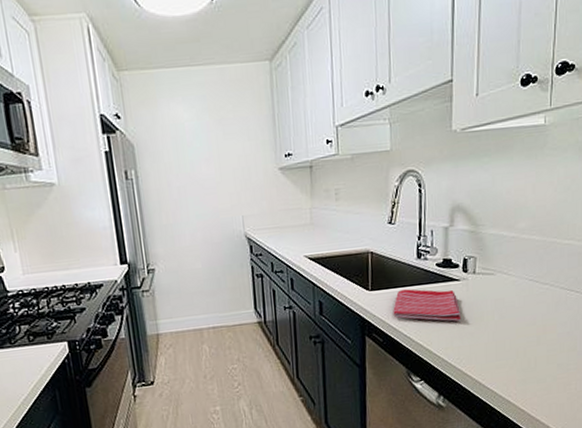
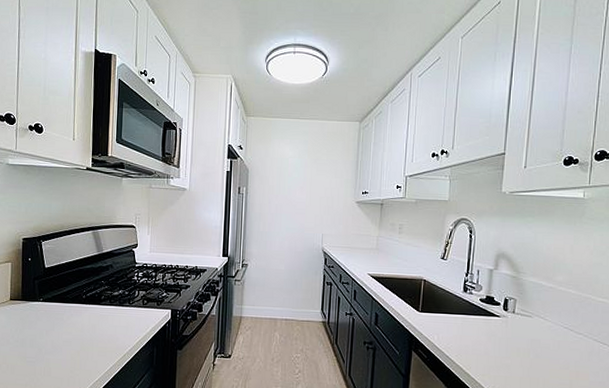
dish towel: present [393,289,460,322] -> none [438,316,499,353]

